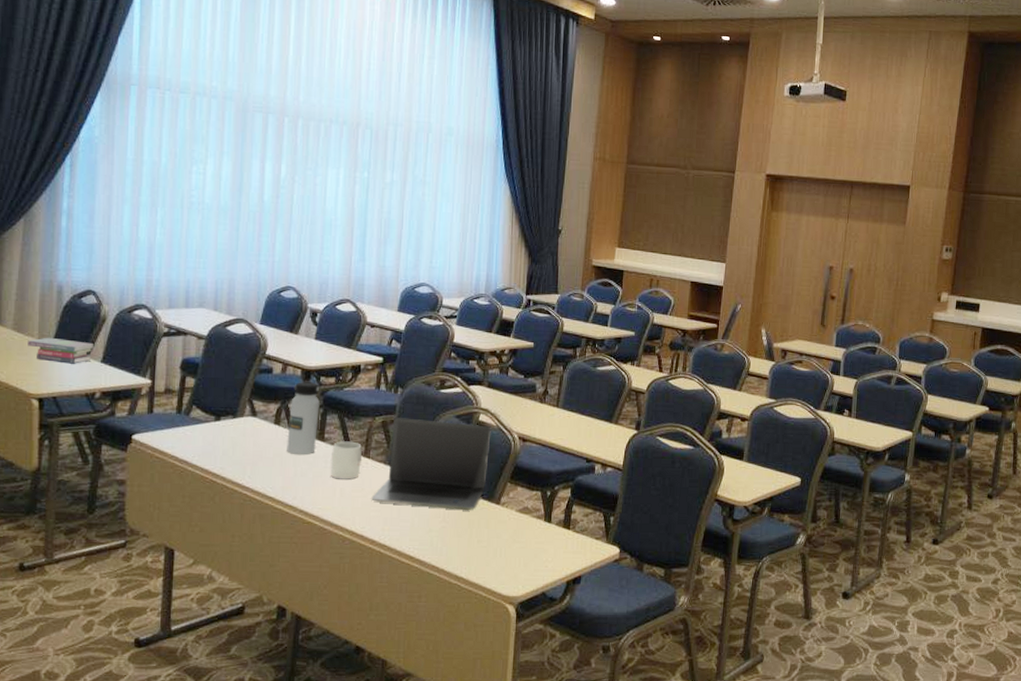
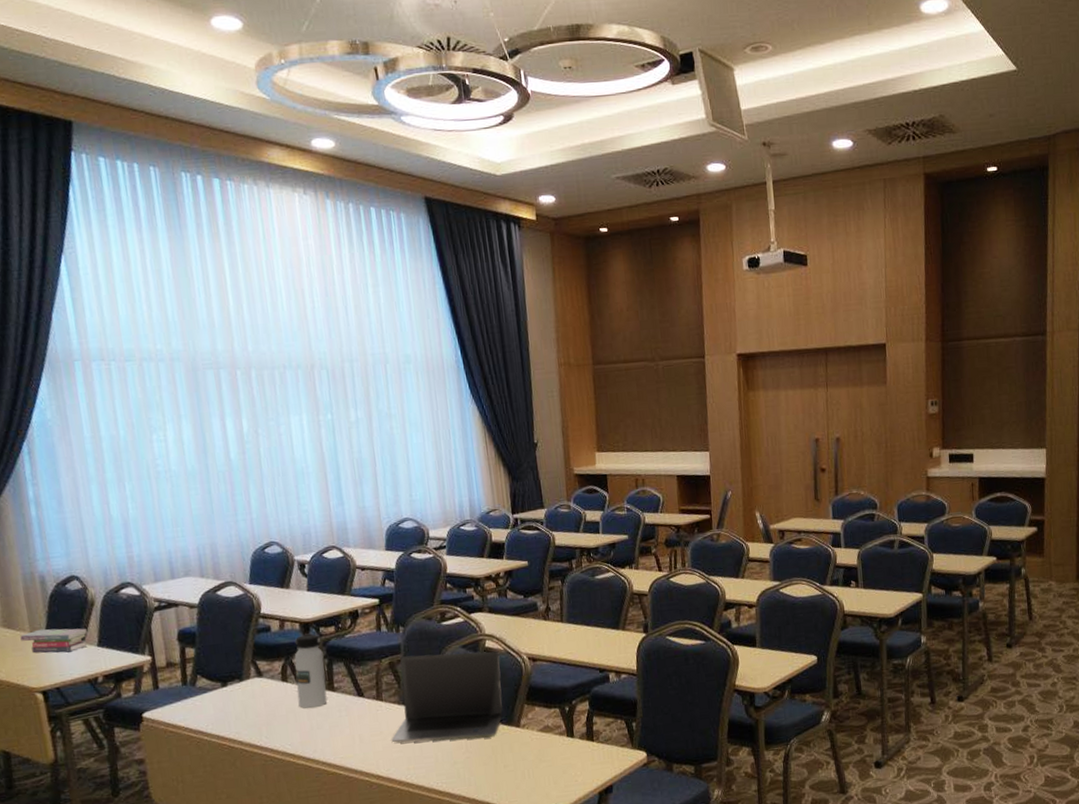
mug: present [330,441,362,480] -> none [343,687,376,727]

